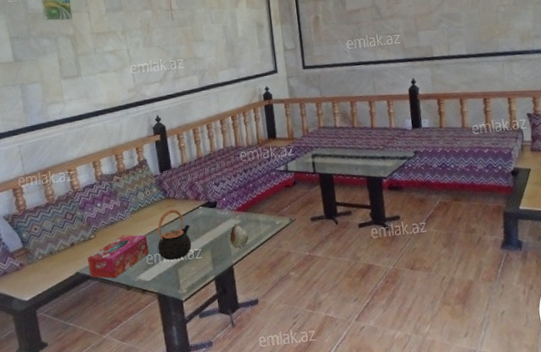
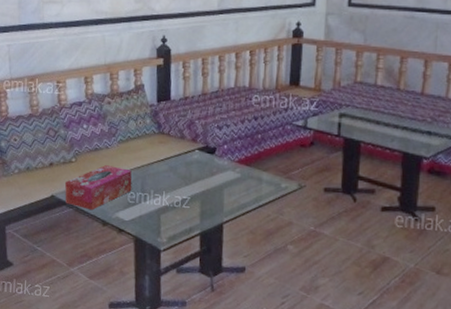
teapot: present [157,209,192,261] -> none [142,146,182,204]
fruit: present [230,224,249,248] -> none [224,177,247,206]

